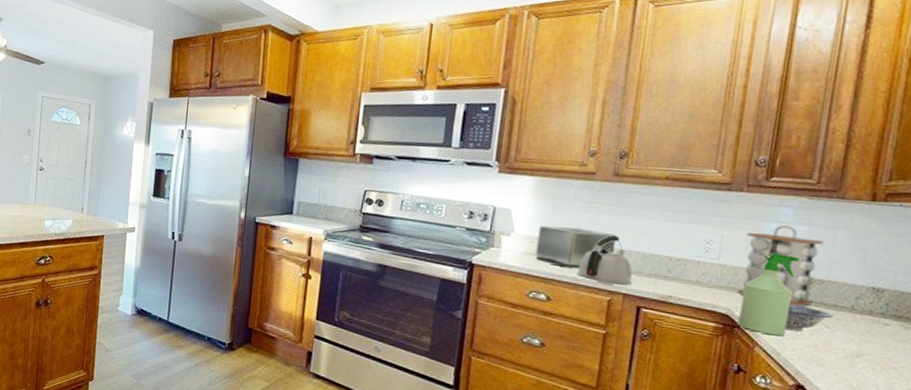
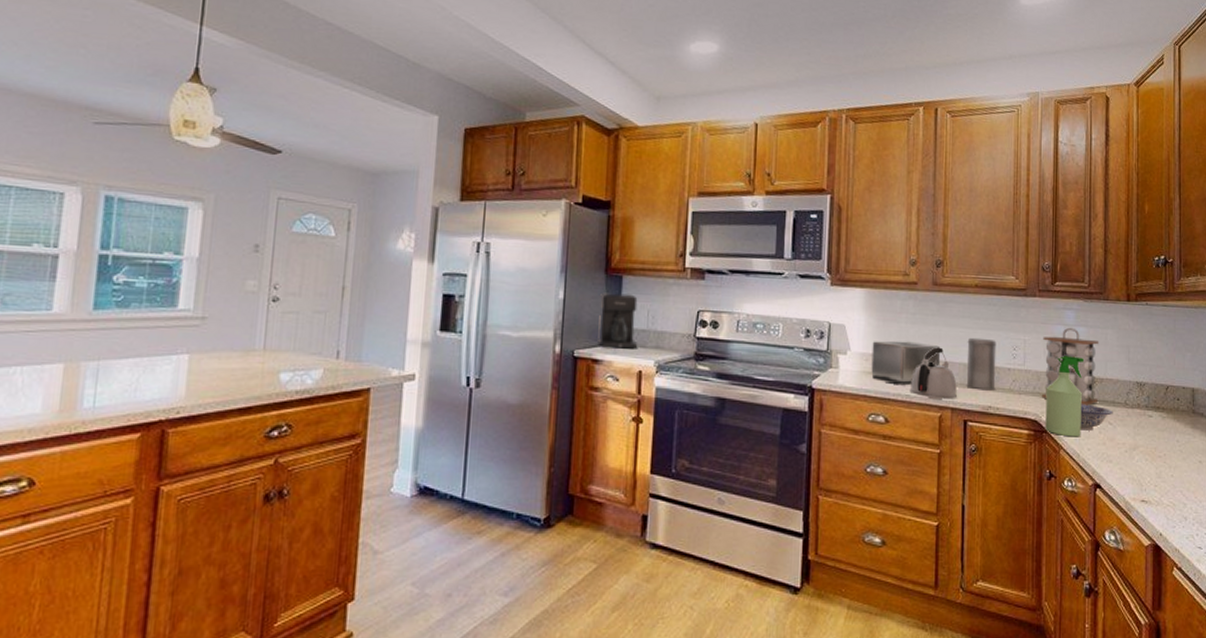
coffee maker: none [276,172,311,219] -> present [598,293,638,349]
canister: none [643,228,686,282] -> present [966,337,997,391]

